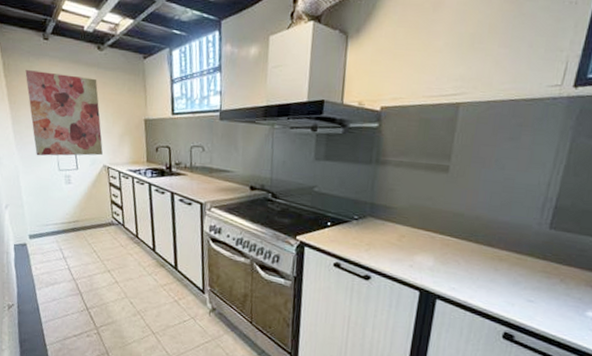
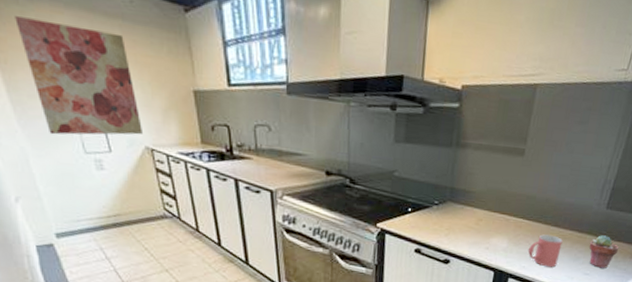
mug: none [457,254,498,291] -> present [527,234,563,268]
potted succulent: none [530,258,570,296] -> present [588,235,619,268]

